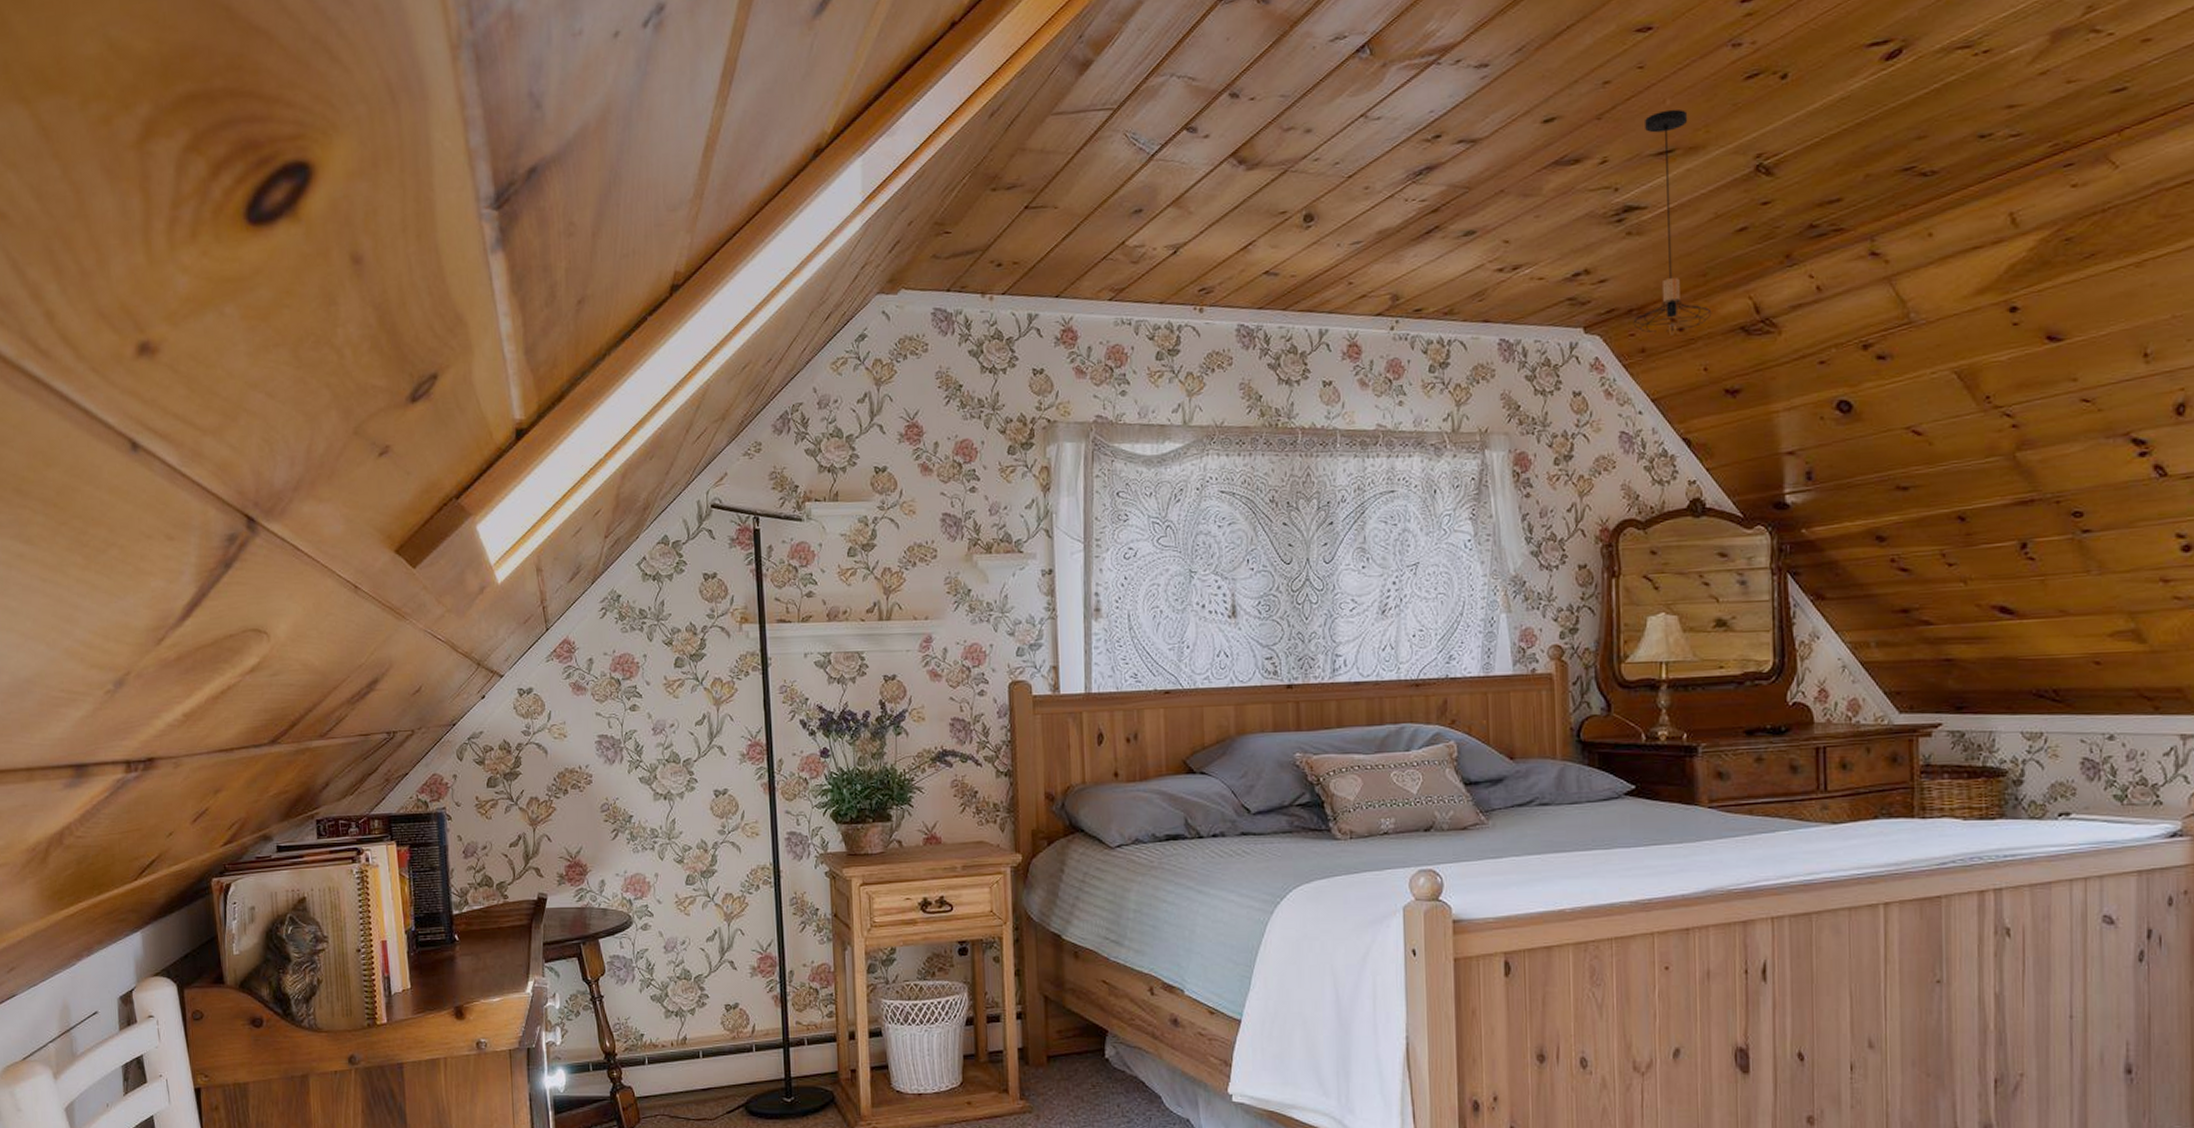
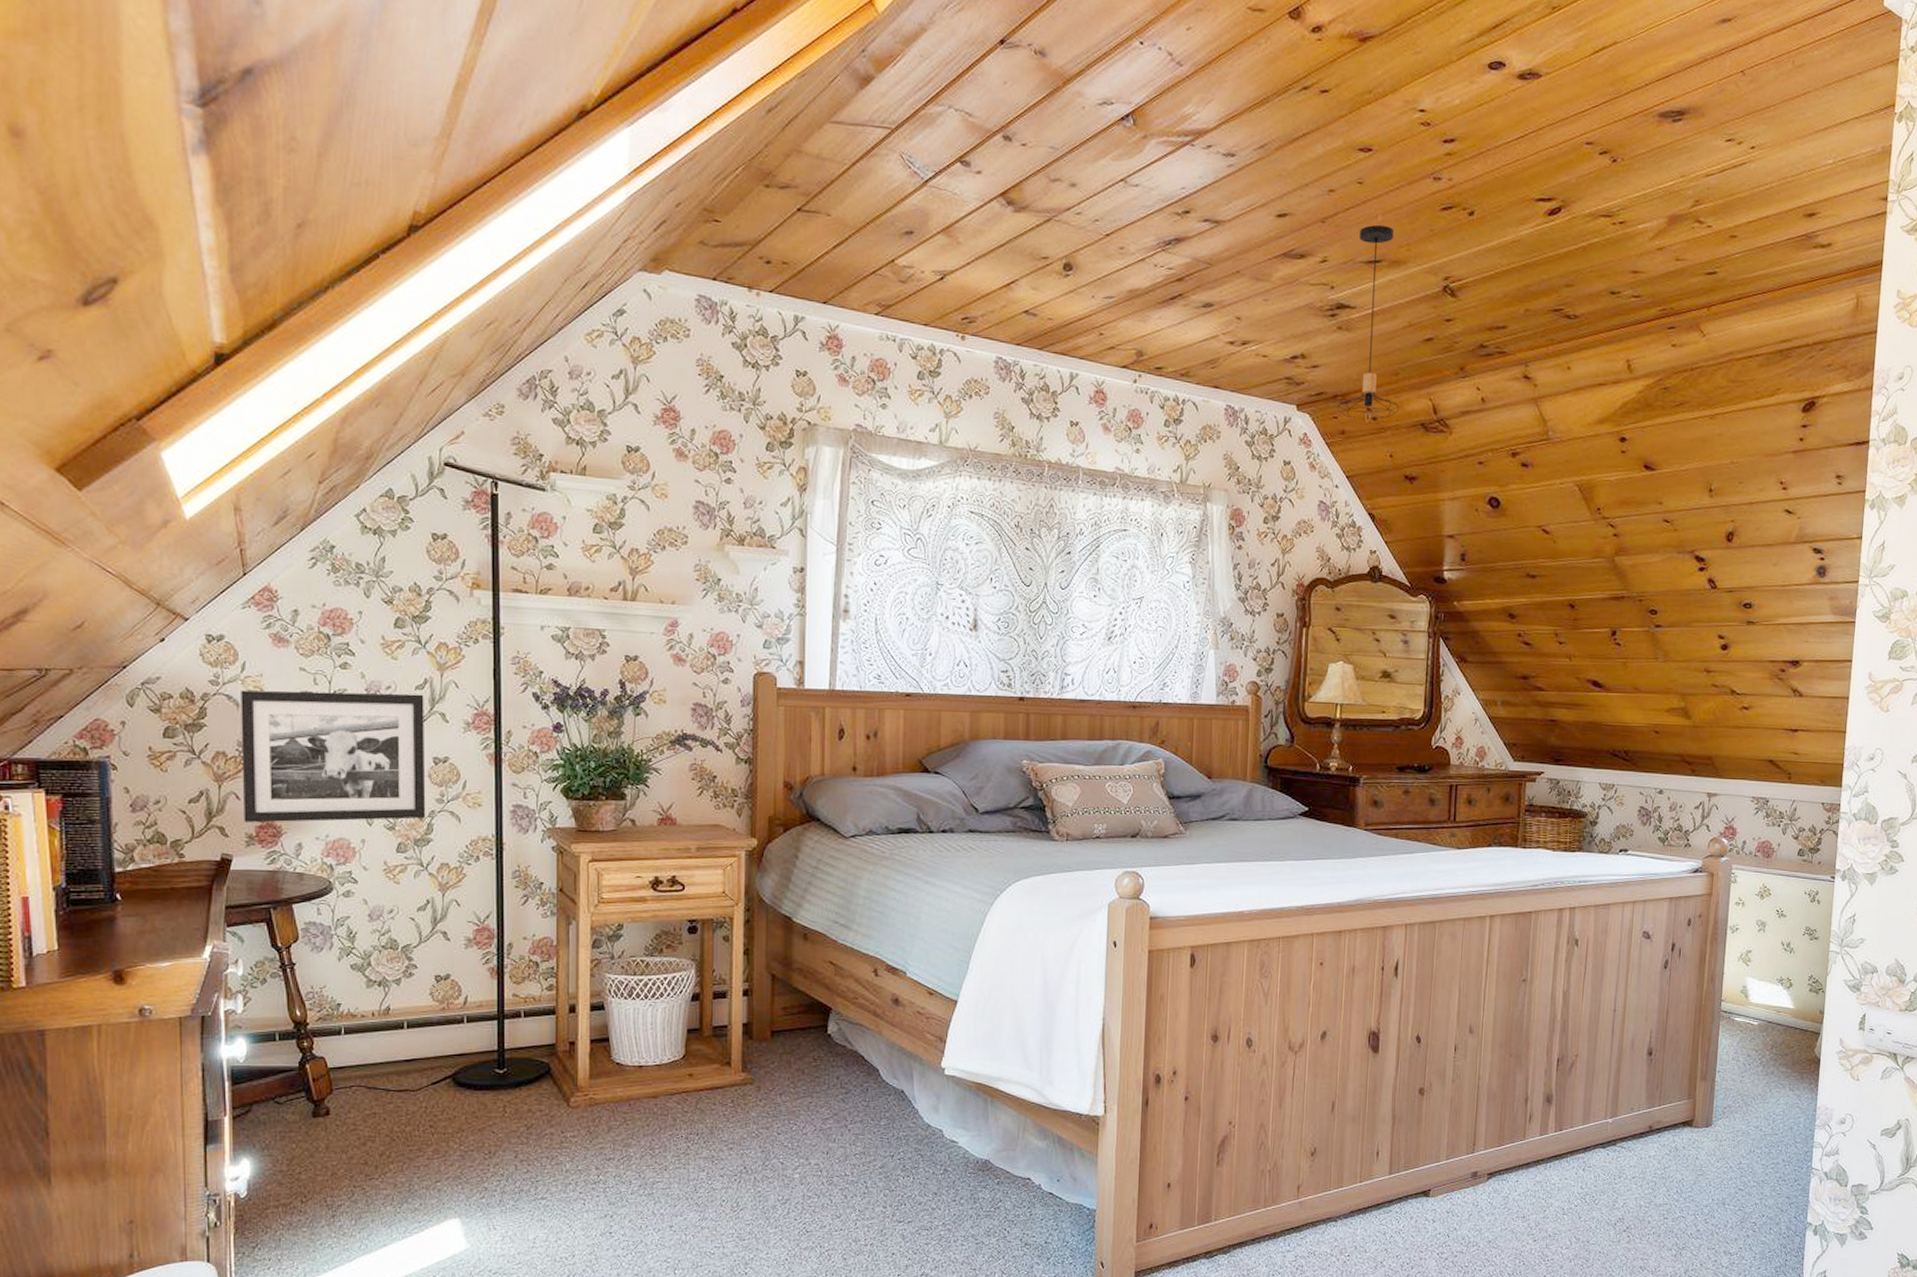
picture frame: none [548,729,710,863] -> present [241,690,426,823]

